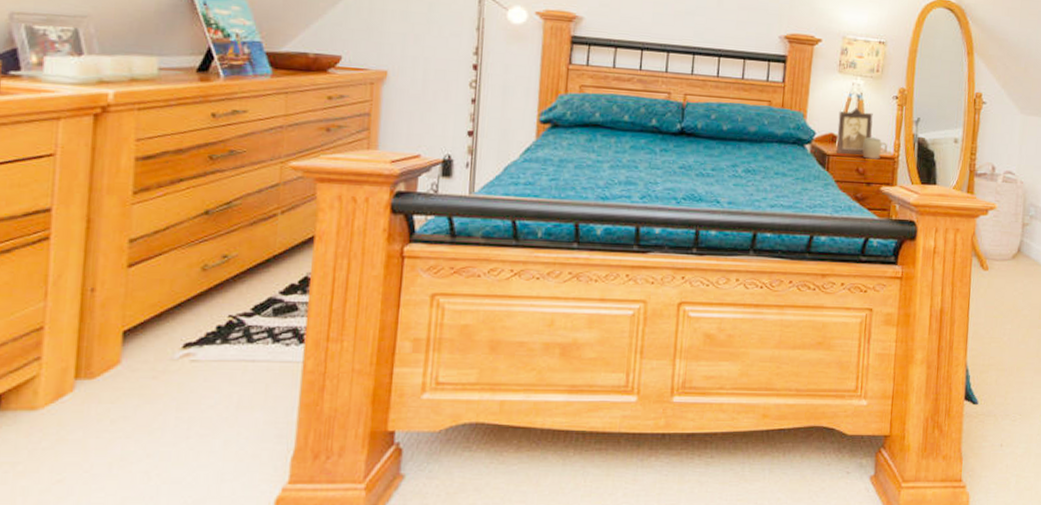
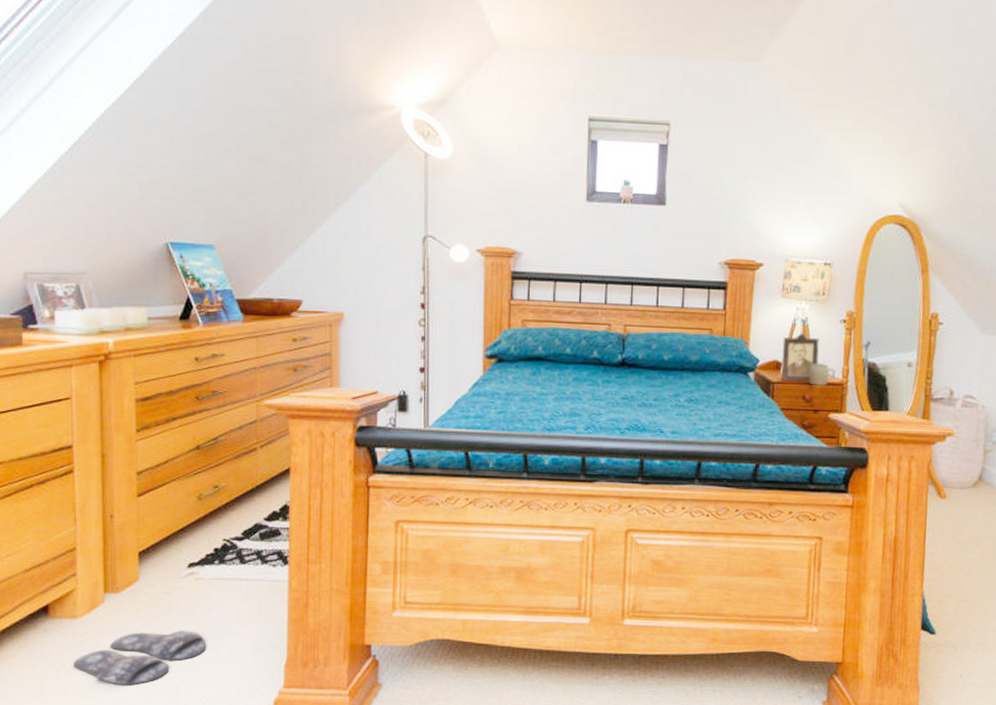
slippers: none [26,420,197,488] -> present [74,630,206,685]

